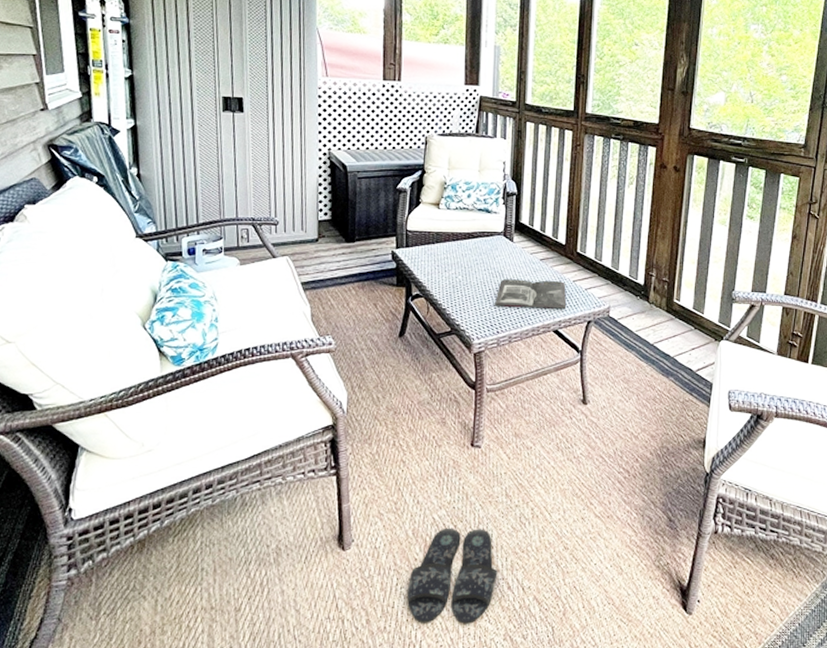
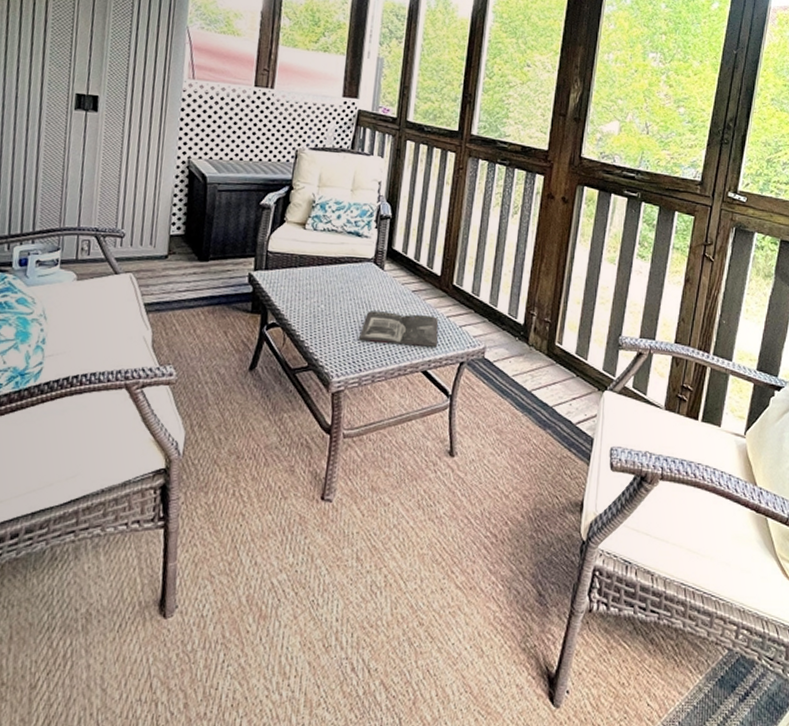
slippers: present [407,528,498,624] -> none [234,595,341,712]

